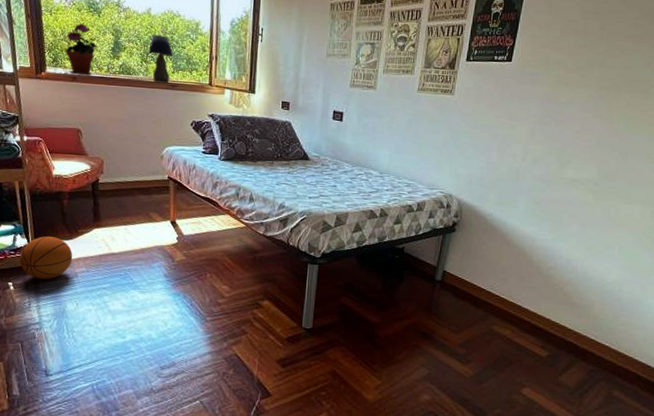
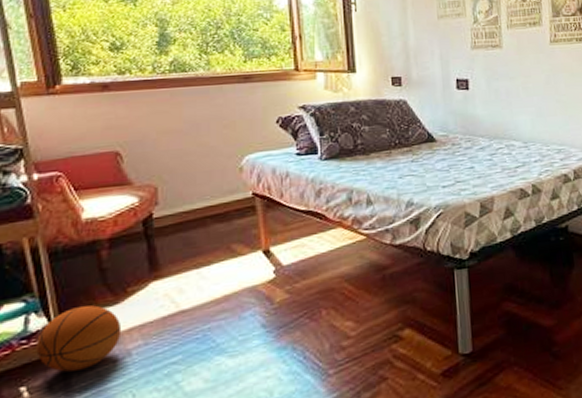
potted plant: present [65,23,97,76] -> none [89,17,136,82]
table lamp: present [148,34,174,84] -> none [208,18,243,78]

